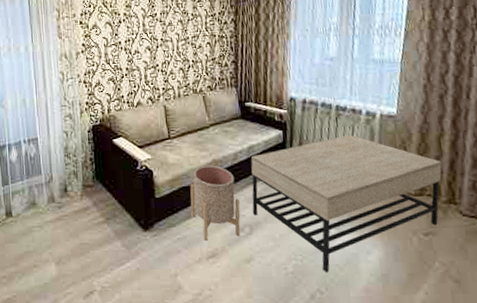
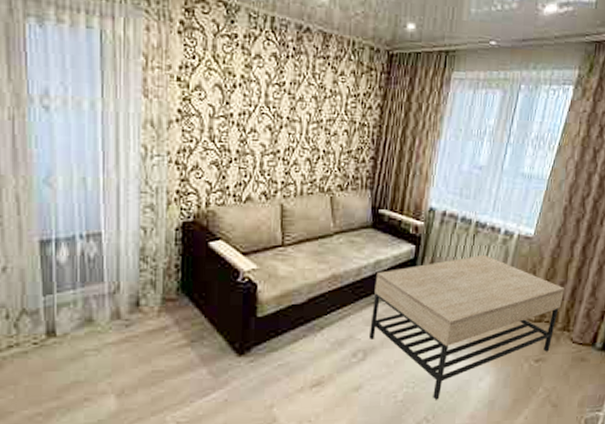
planter: present [190,165,241,241] -> none [298,280,356,367]

